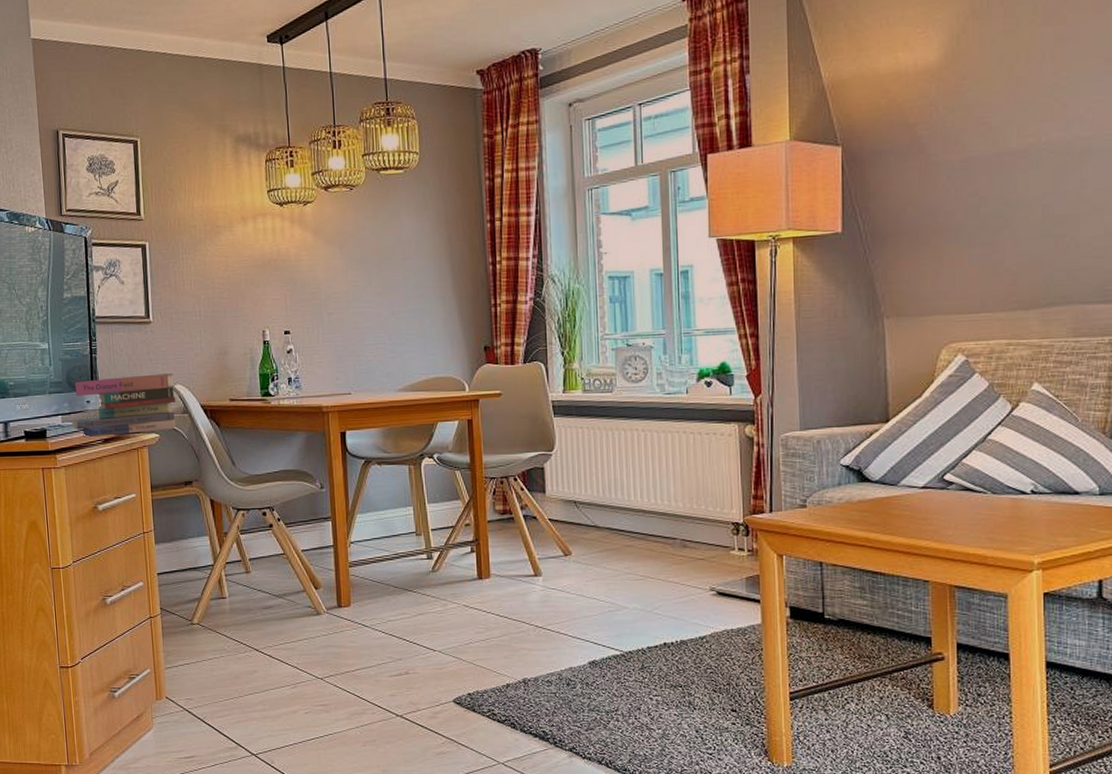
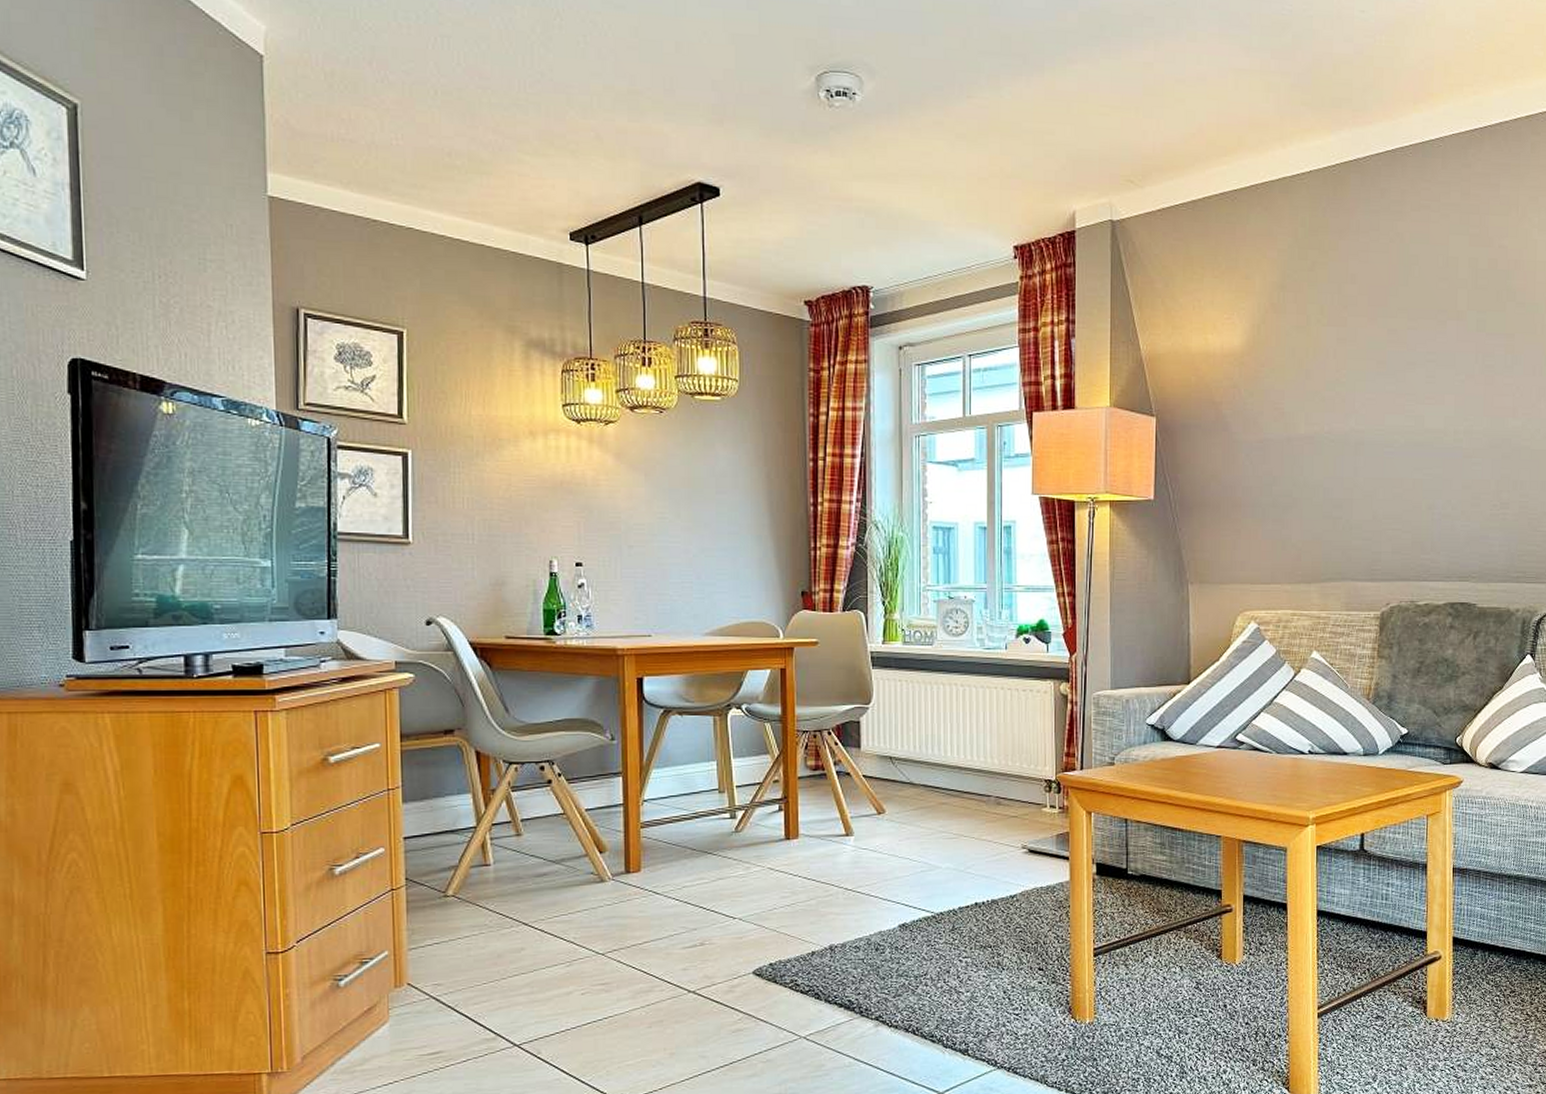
books: present [71,373,176,438] -> none [298,604,438,676]

